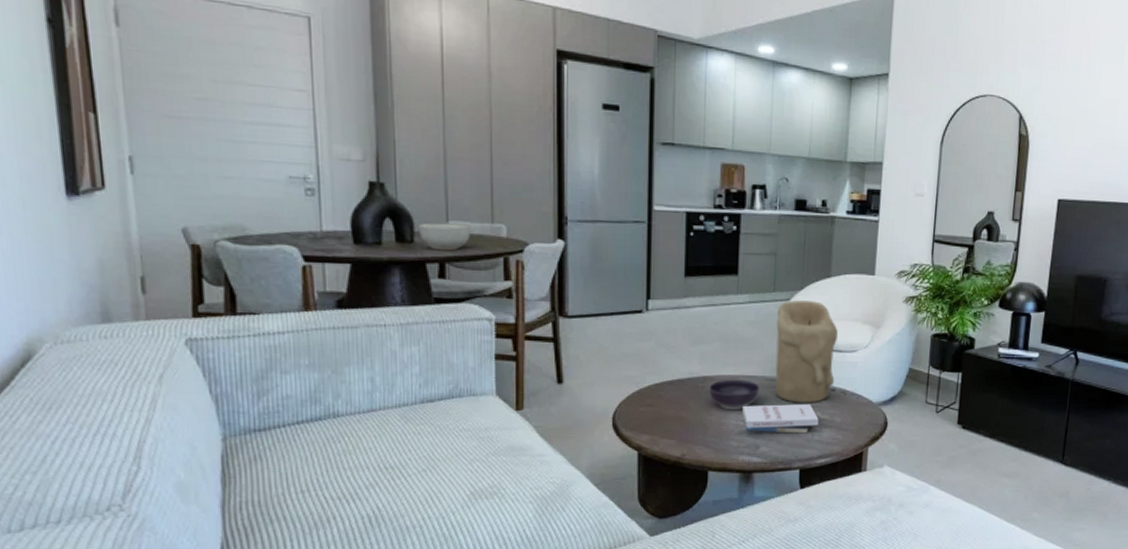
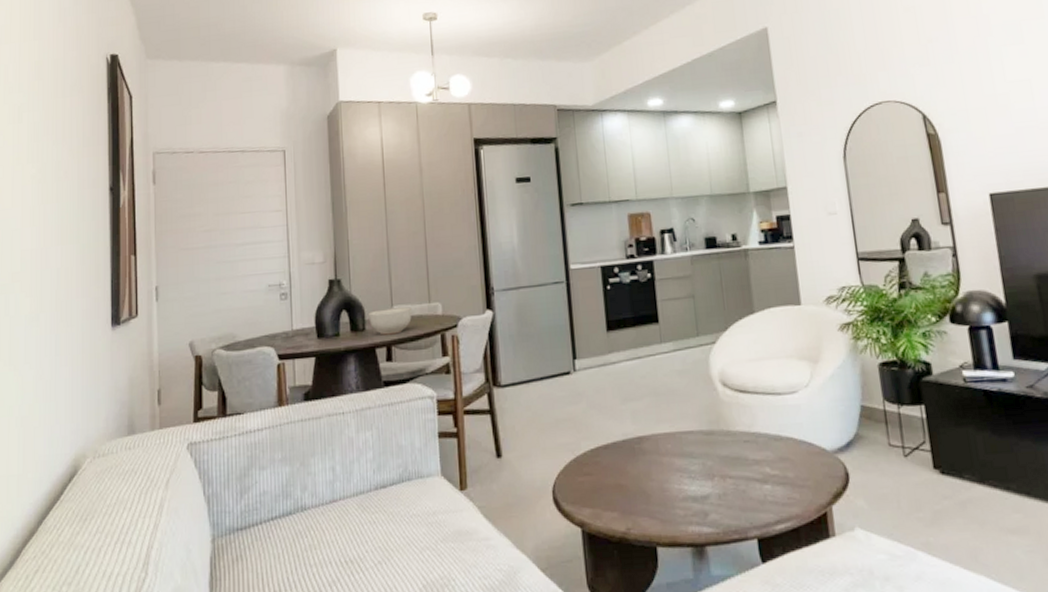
bowl: present [709,379,761,409] -> none [645,436,700,472]
books: present [742,403,819,434] -> none [684,457,770,496]
candle: present [774,300,838,403] -> none [704,341,779,459]

